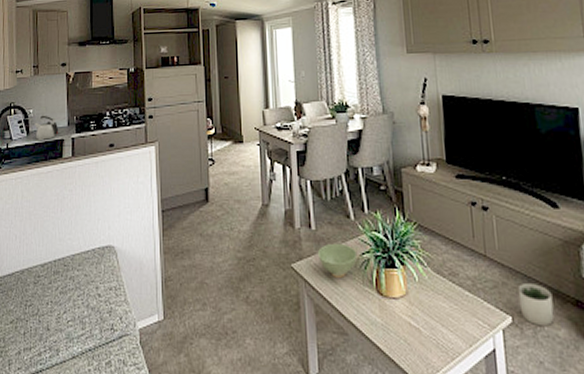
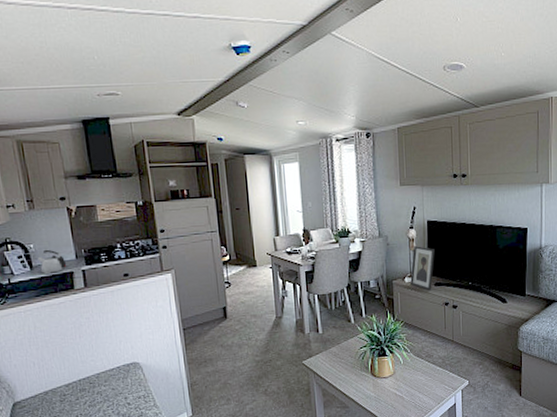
bowl: present [317,243,358,278] -> none [324,341,357,368]
picture frame: none [424,126,455,184] -> present [410,246,436,291]
planter: present [517,283,555,327] -> none [474,357,497,385]

